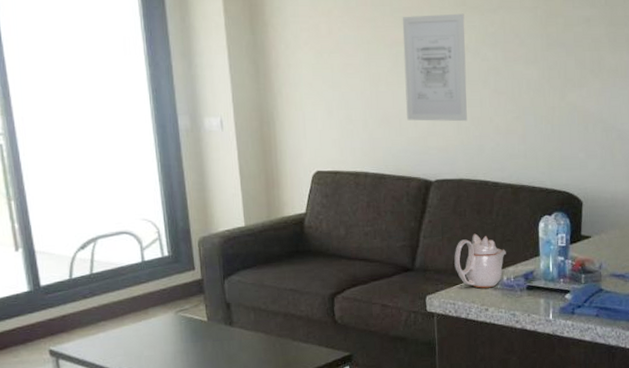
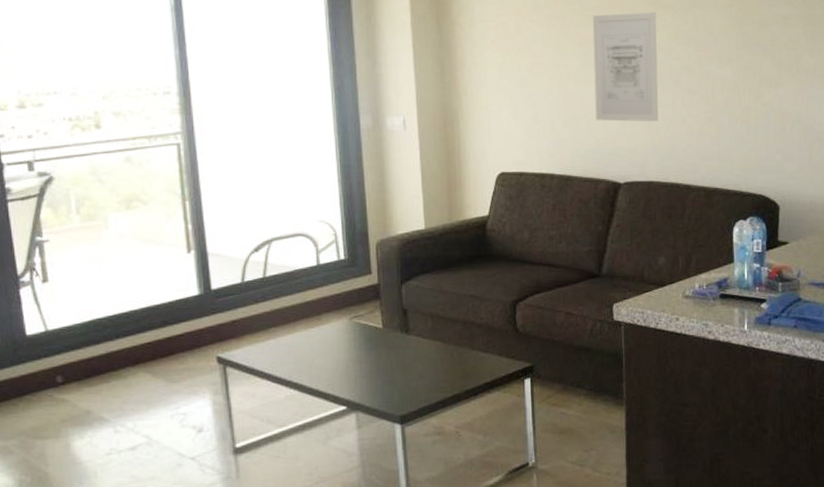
teapot: present [454,233,506,289] -> none [643,238,698,297]

